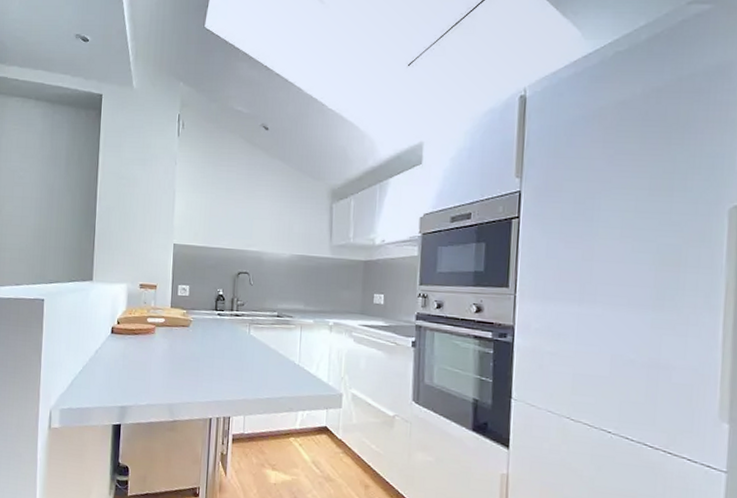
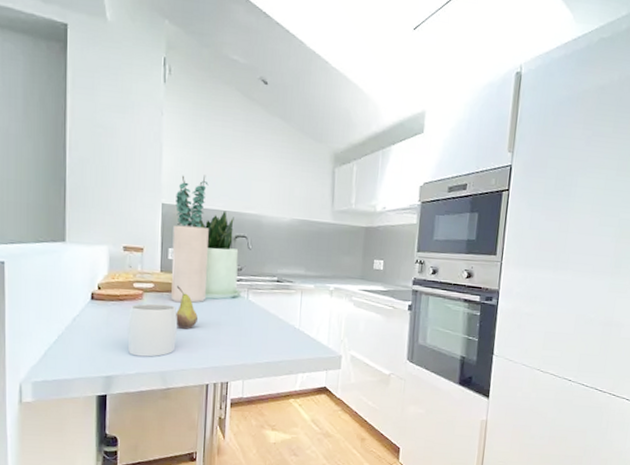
mug: none [140,337,185,389] -> present [126,303,178,357]
vase: none [179,216,215,337] -> present [170,174,210,303]
fruit: none [183,321,204,363] -> present [176,286,199,329]
planter: none [198,248,244,334] -> present [190,210,242,300]

